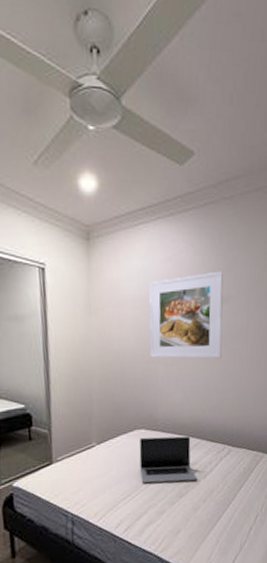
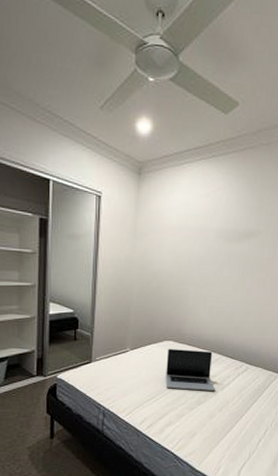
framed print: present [149,271,224,359] -> none [184,208,255,286]

